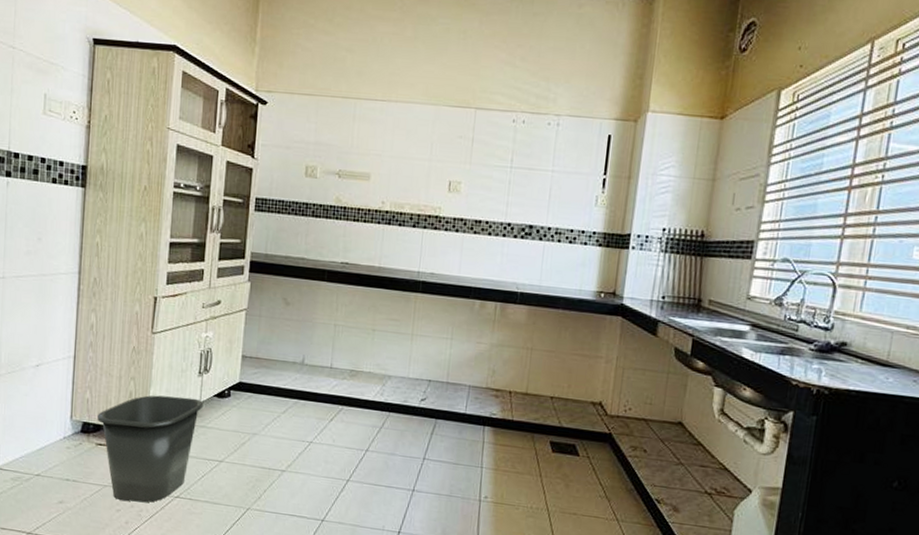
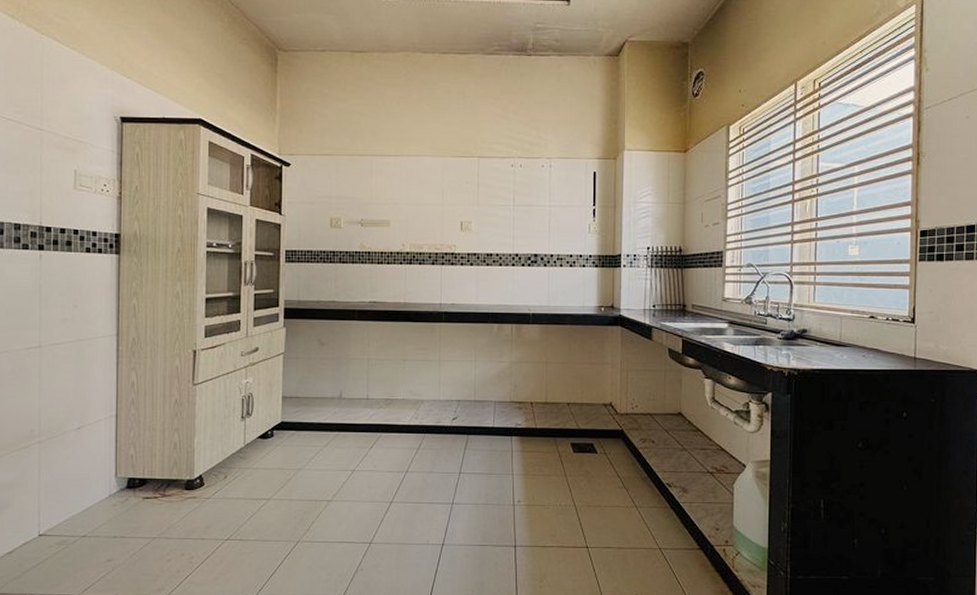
waste bin: present [97,395,204,503] -> none [143,442,248,550]

